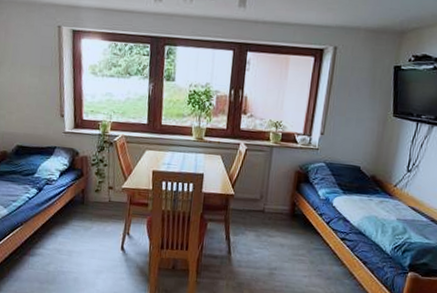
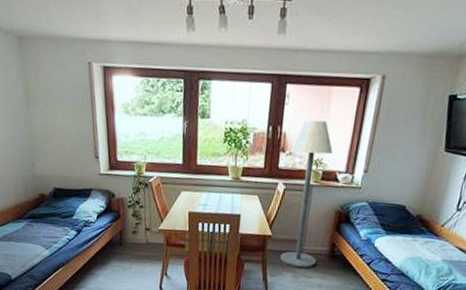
floor lamp: none [243,85,292,227] -> present [280,120,333,268]

